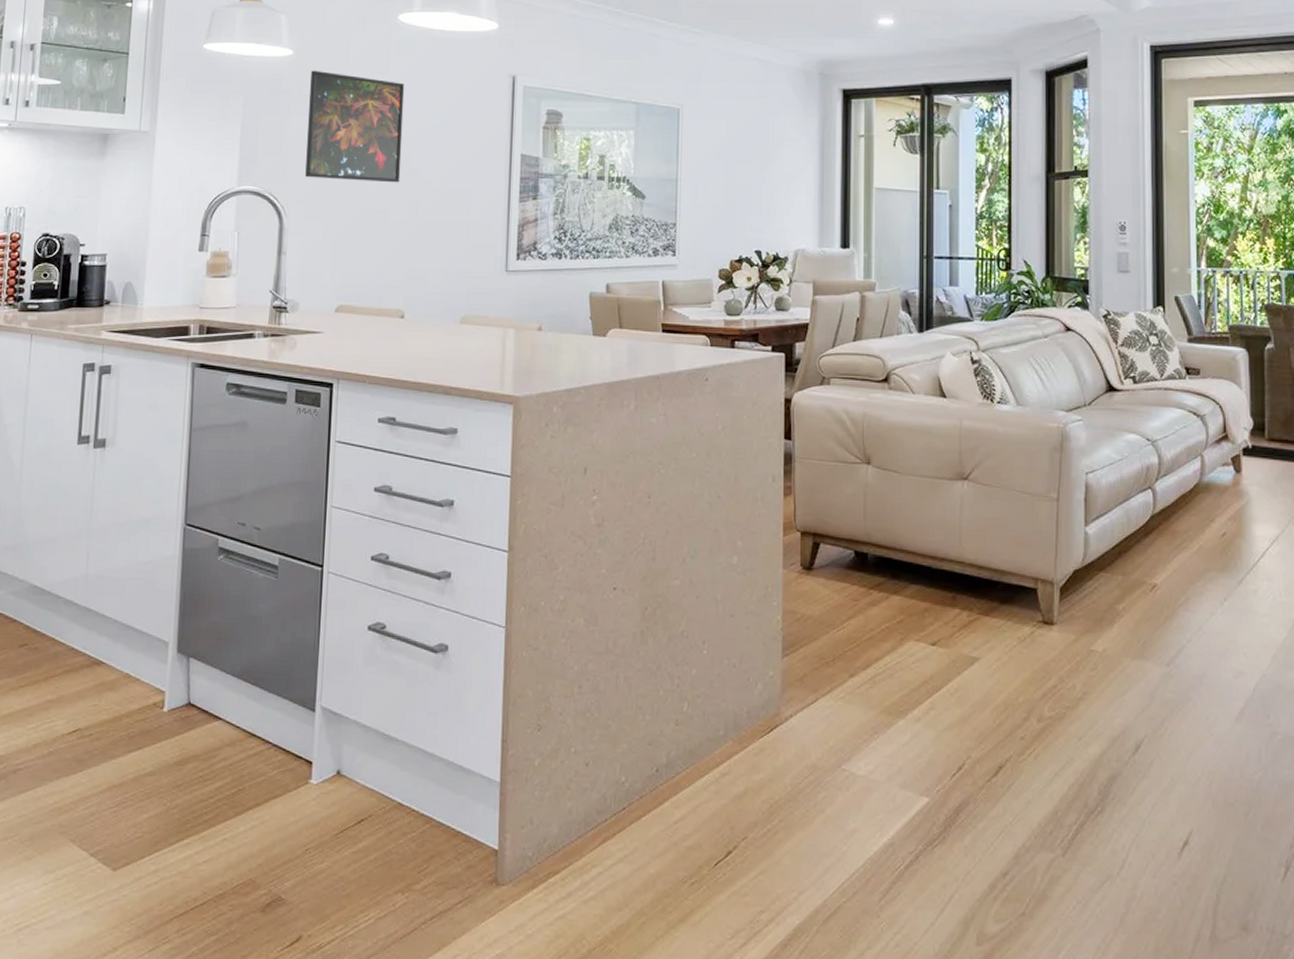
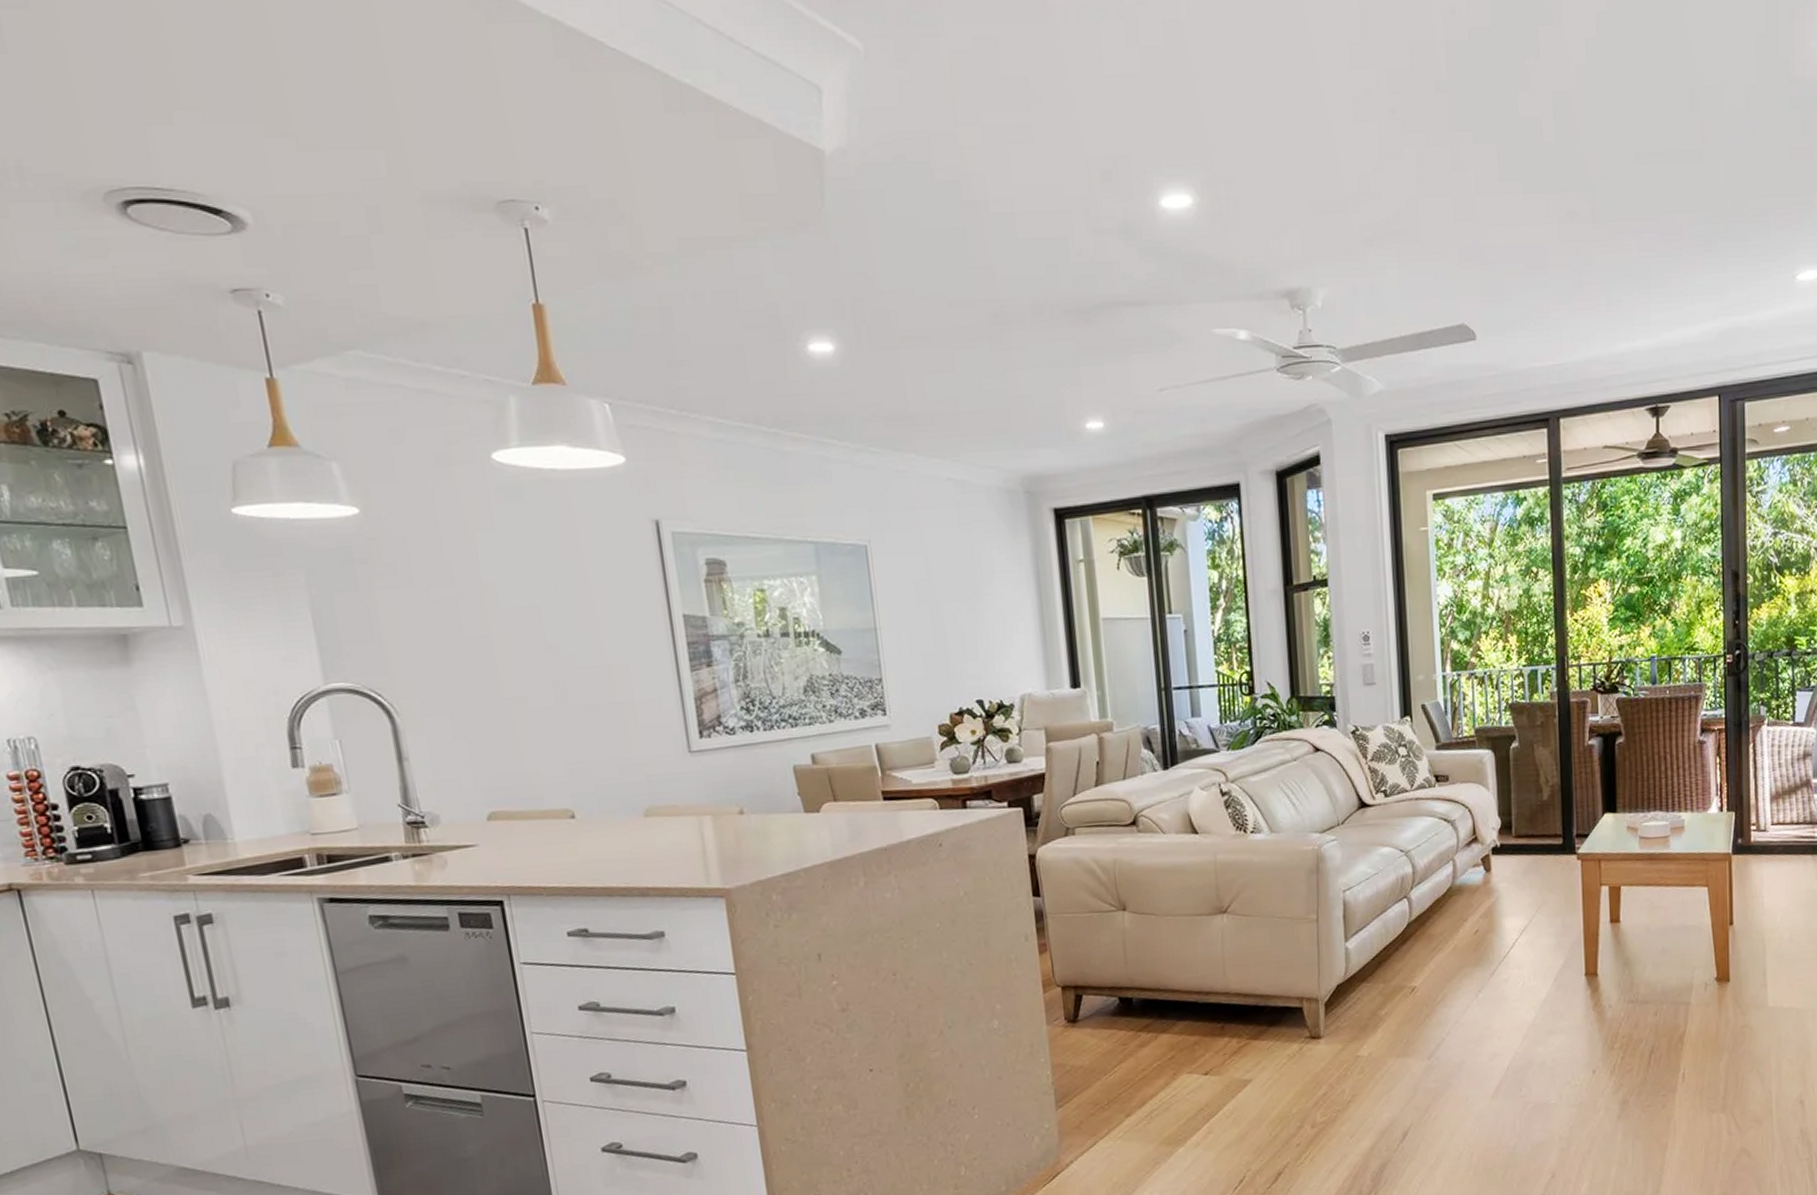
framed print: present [305,70,405,183] -> none [390,531,537,666]

